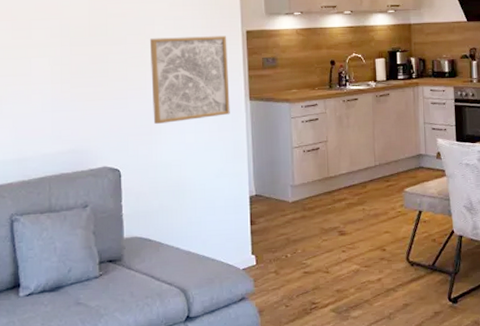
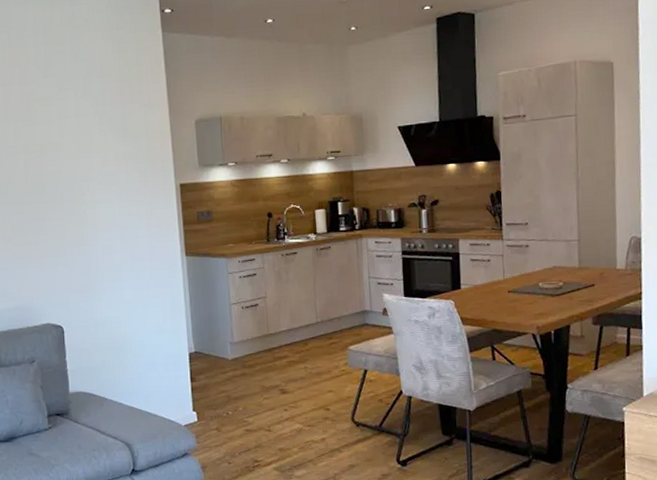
wall art: present [149,35,230,125] -> none [84,190,167,282]

